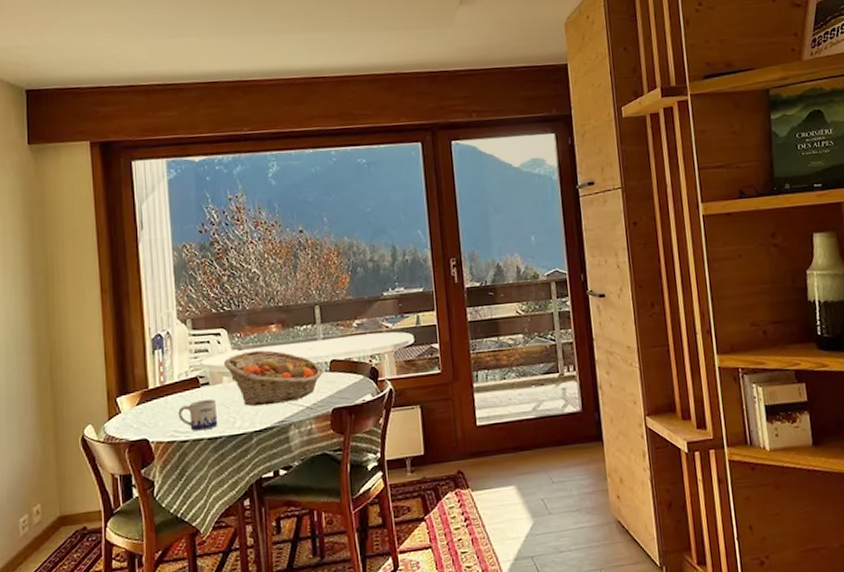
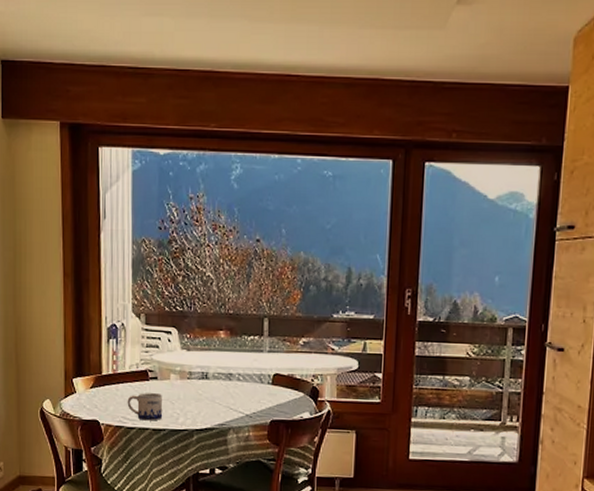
fruit basket: present [223,350,323,407] -> none [172,353,265,408]

